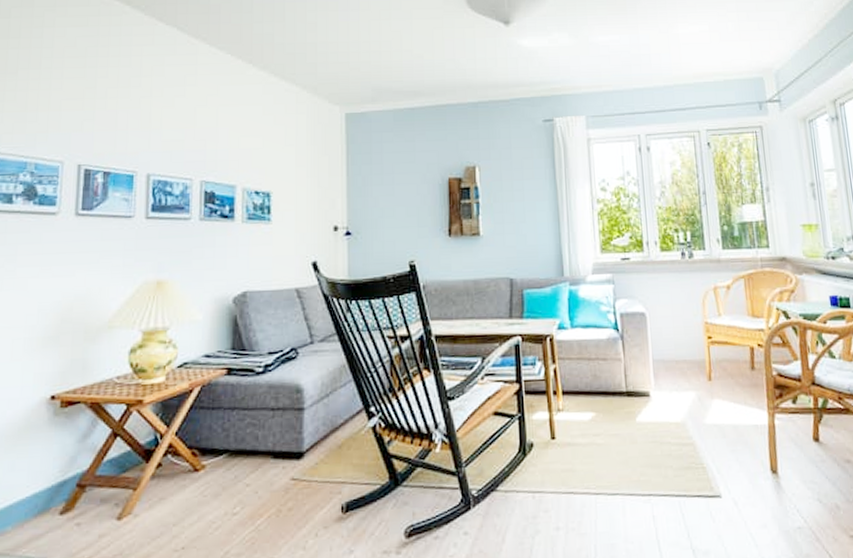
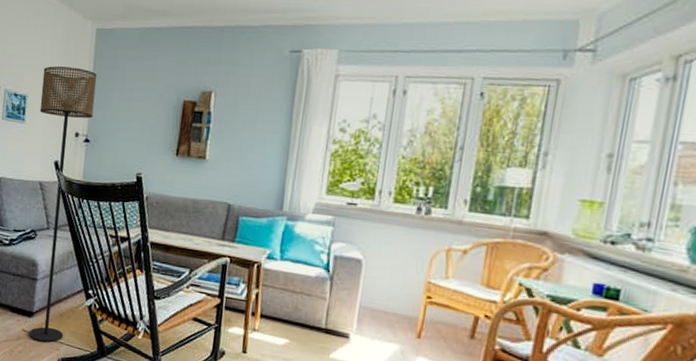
floor lamp: none [288,156,352,488] -> present [29,66,97,342]

